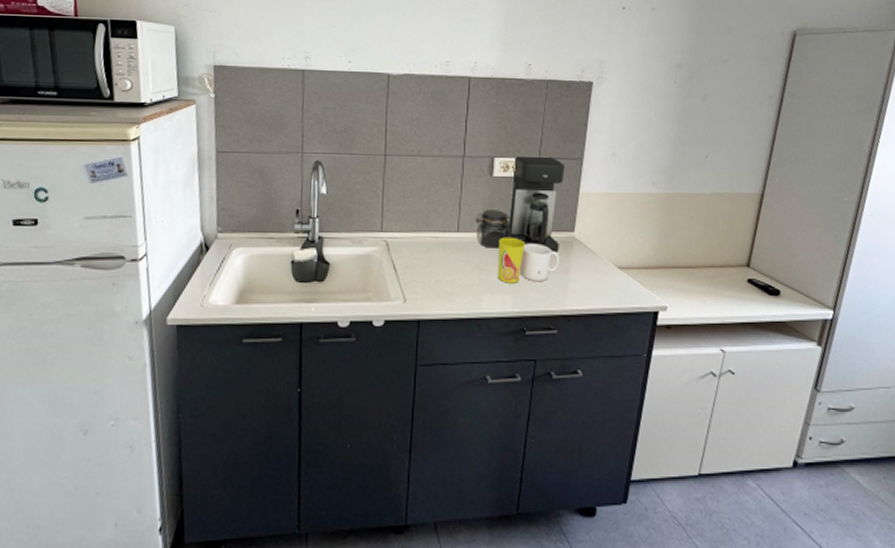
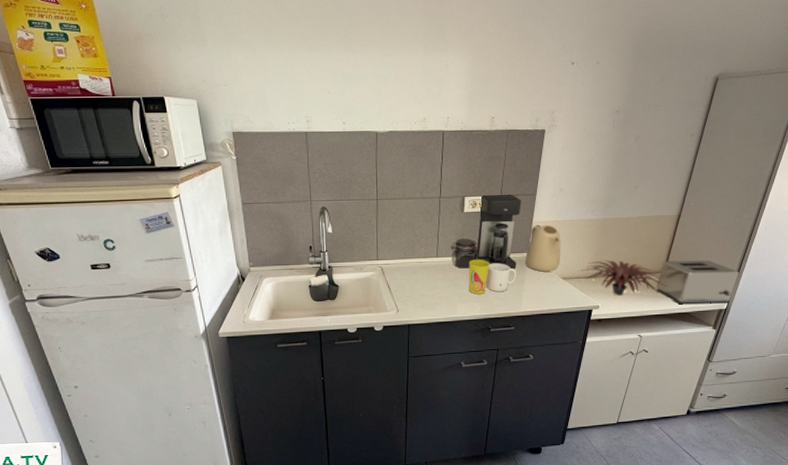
kettle: none [570,196,616,258] -> present [525,224,561,272]
plant: none [641,246,753,294] -> present [580,260,667,296]
toaster: none [740,251,845,313] -> present [657,260,740,305]

